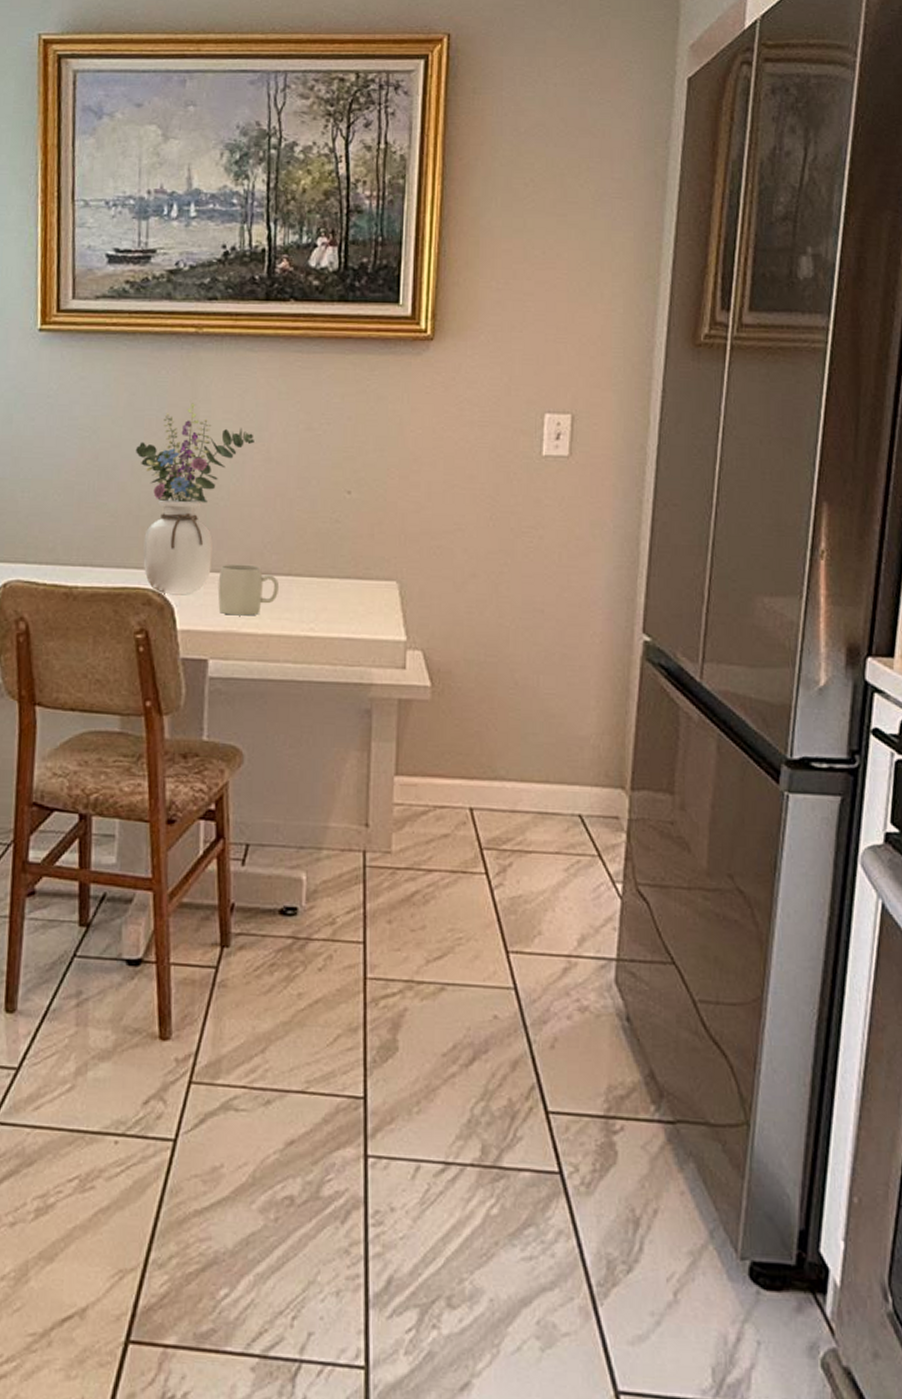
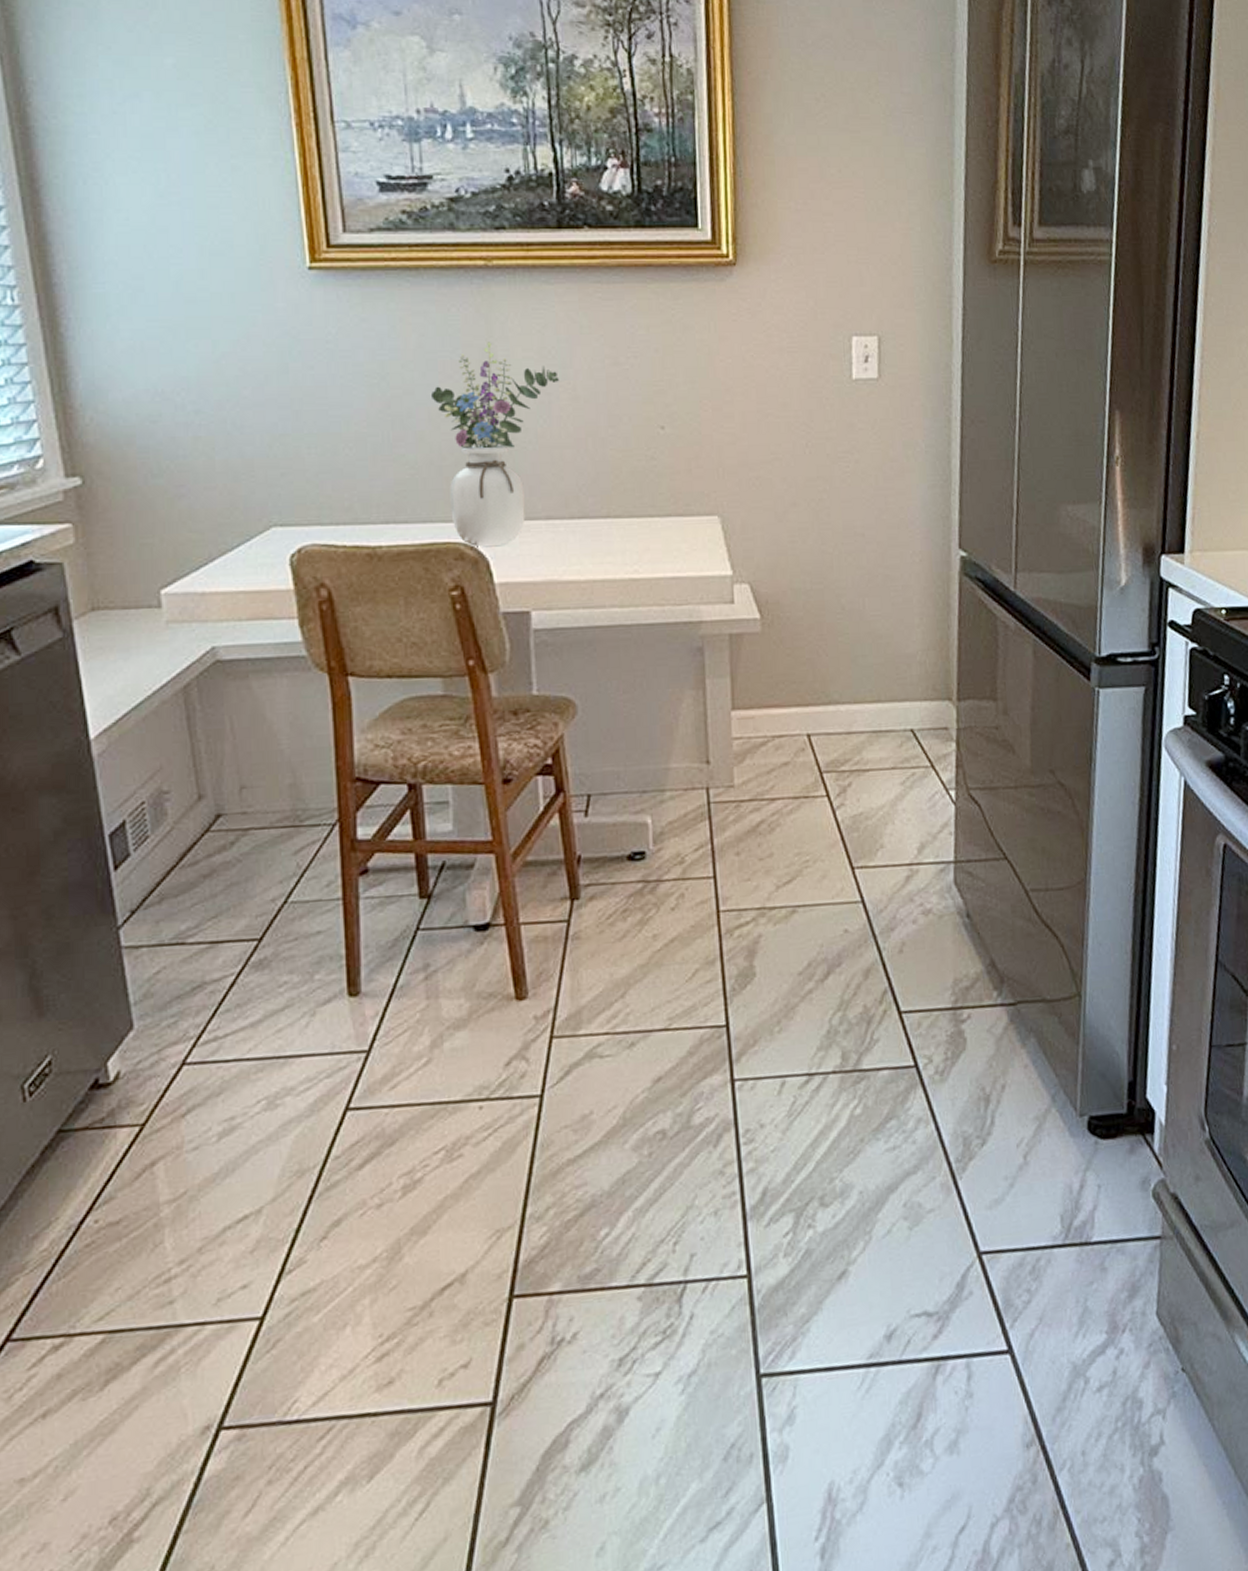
mug: present [217,564,280,616] -> none [533,509,599,564]

